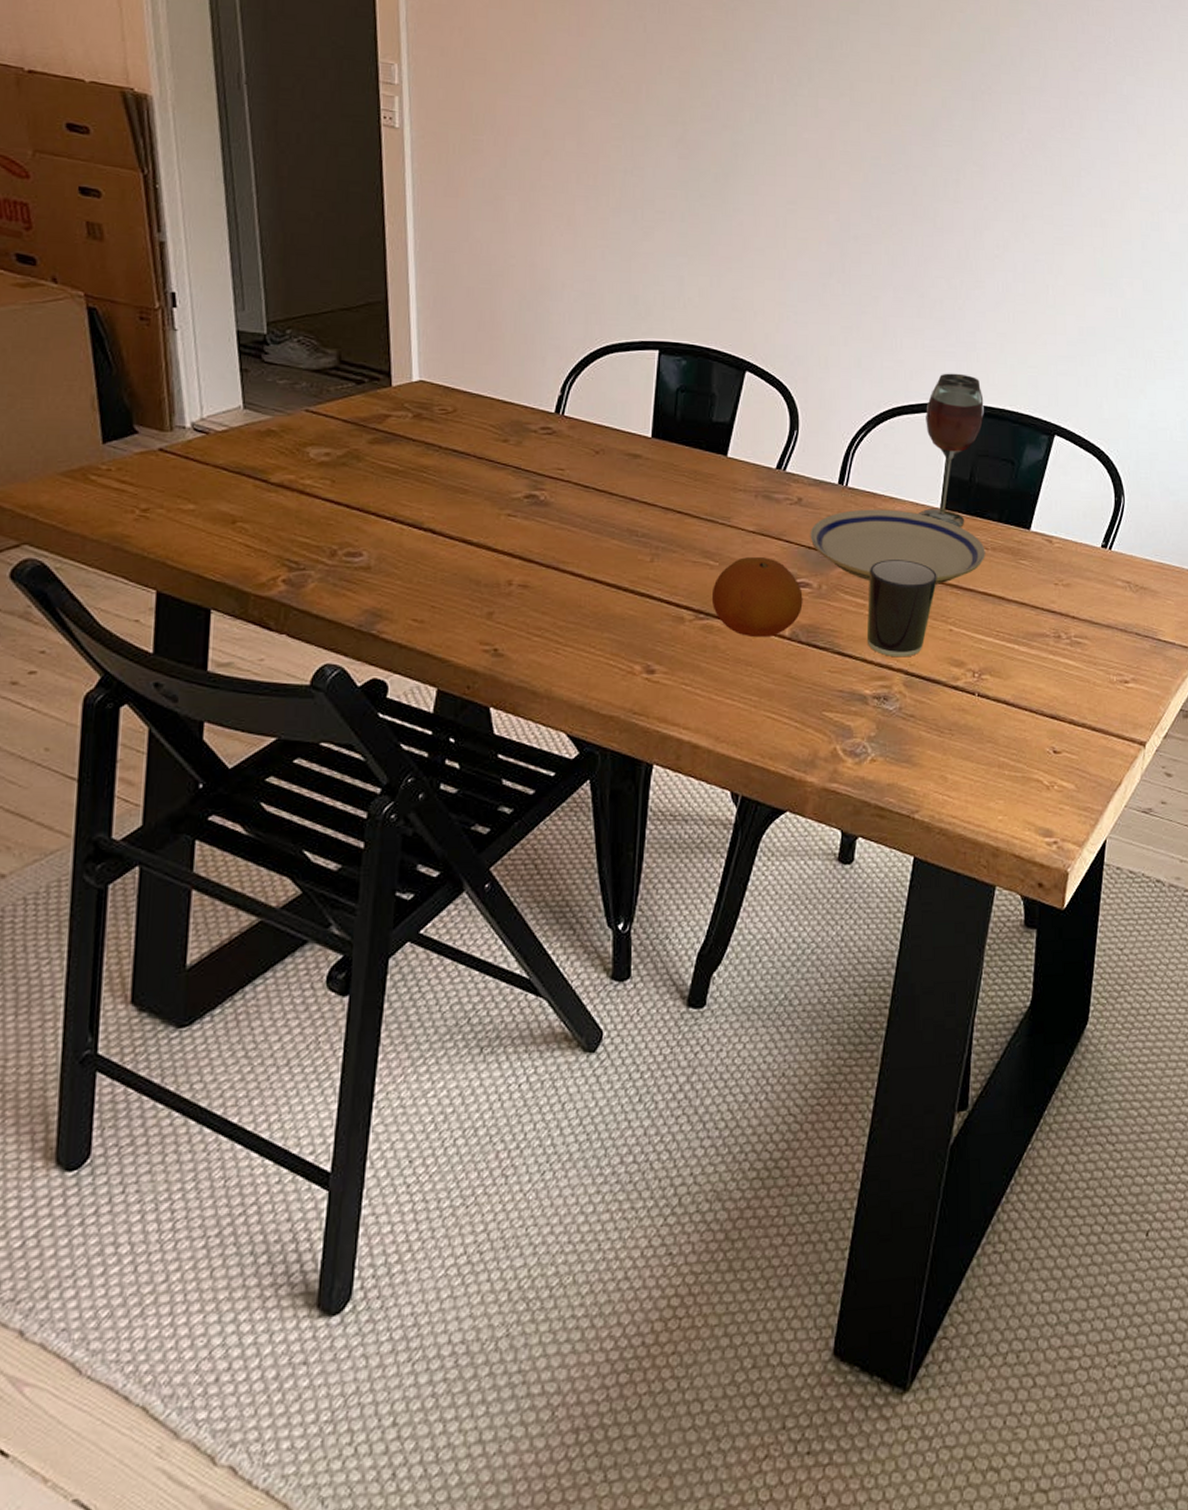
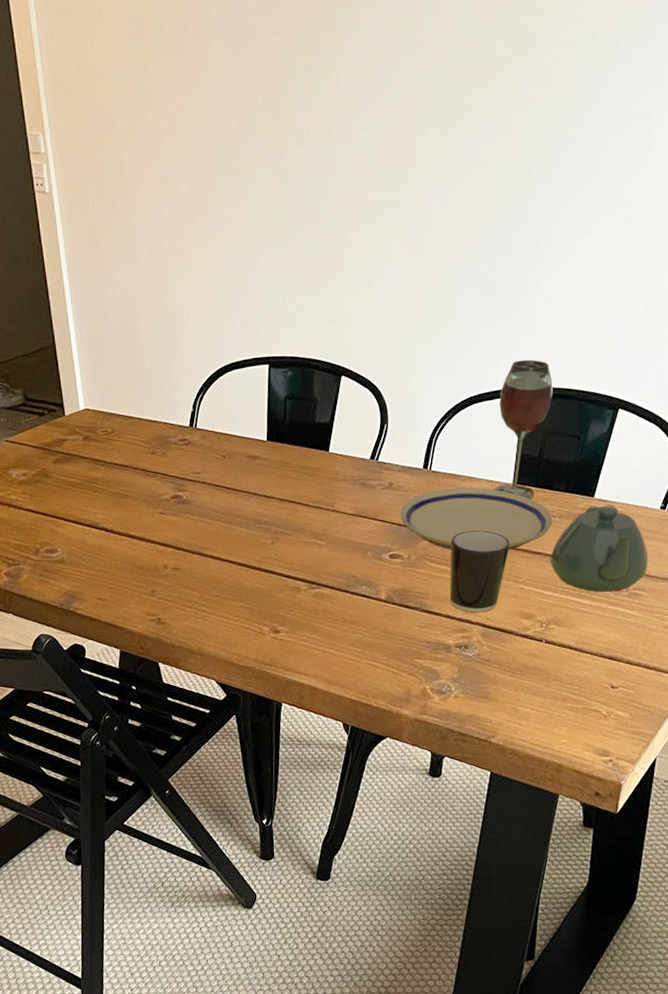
fruit: present [711,557,803,638] -> none [321,535,396,602]
teapot: none [982,539,1091,639] -> present [550,505,648,592]

